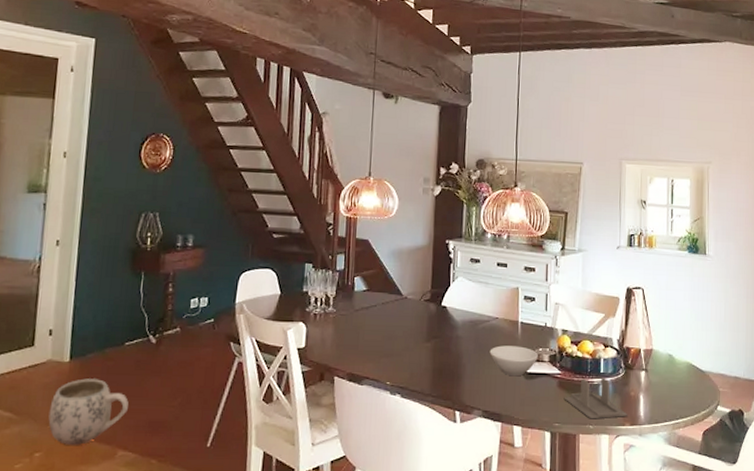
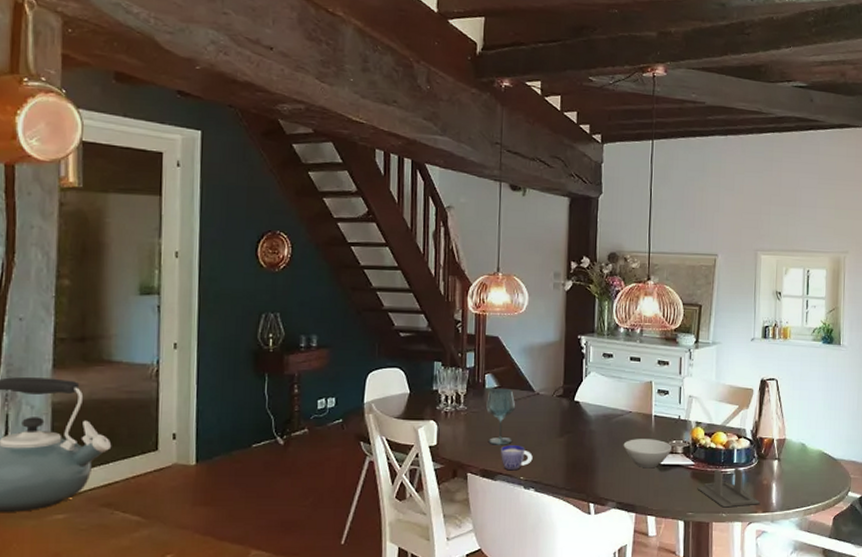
mug: present [48,378,129,445] -> none [178,481,259,546]
wine glass: none [355,291,384,349] -> present [486,388,516,445]
cup: none [367,349,400,376] -> present [500,445,533,471]

